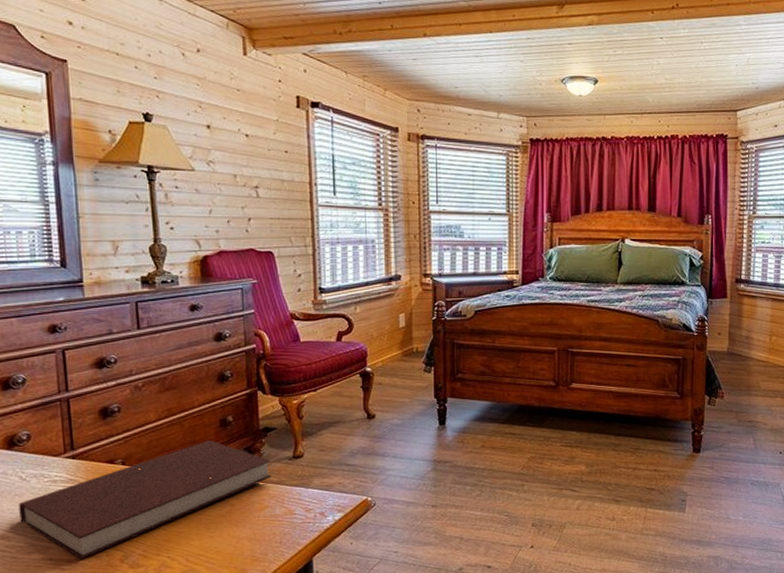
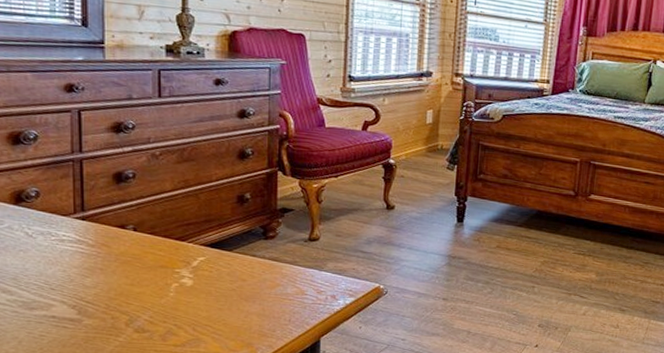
notebook: present [19,440,272,559] -> none [23,215,286,320]

